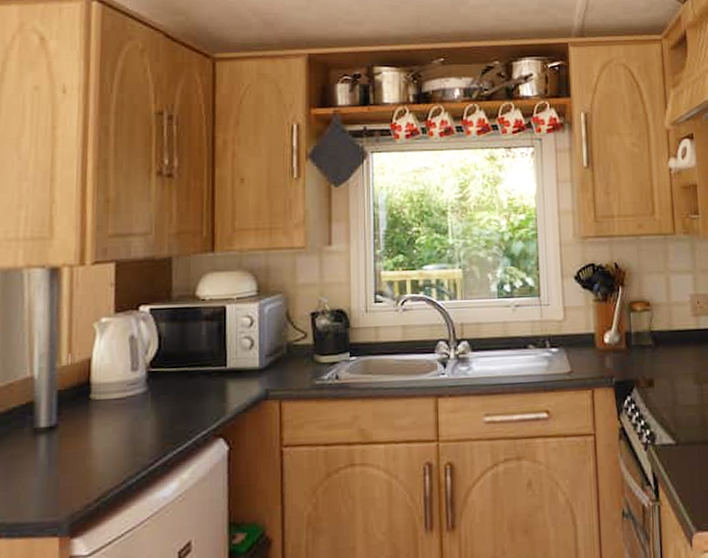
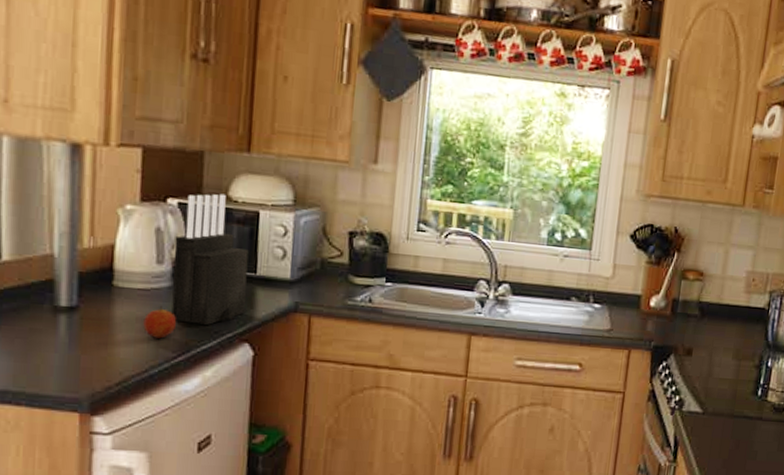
fruit: none [120,412,153,447] -> present [143,305,177,339]
knife block: none [147,294,219,427] -> present [171,193,249,326]

